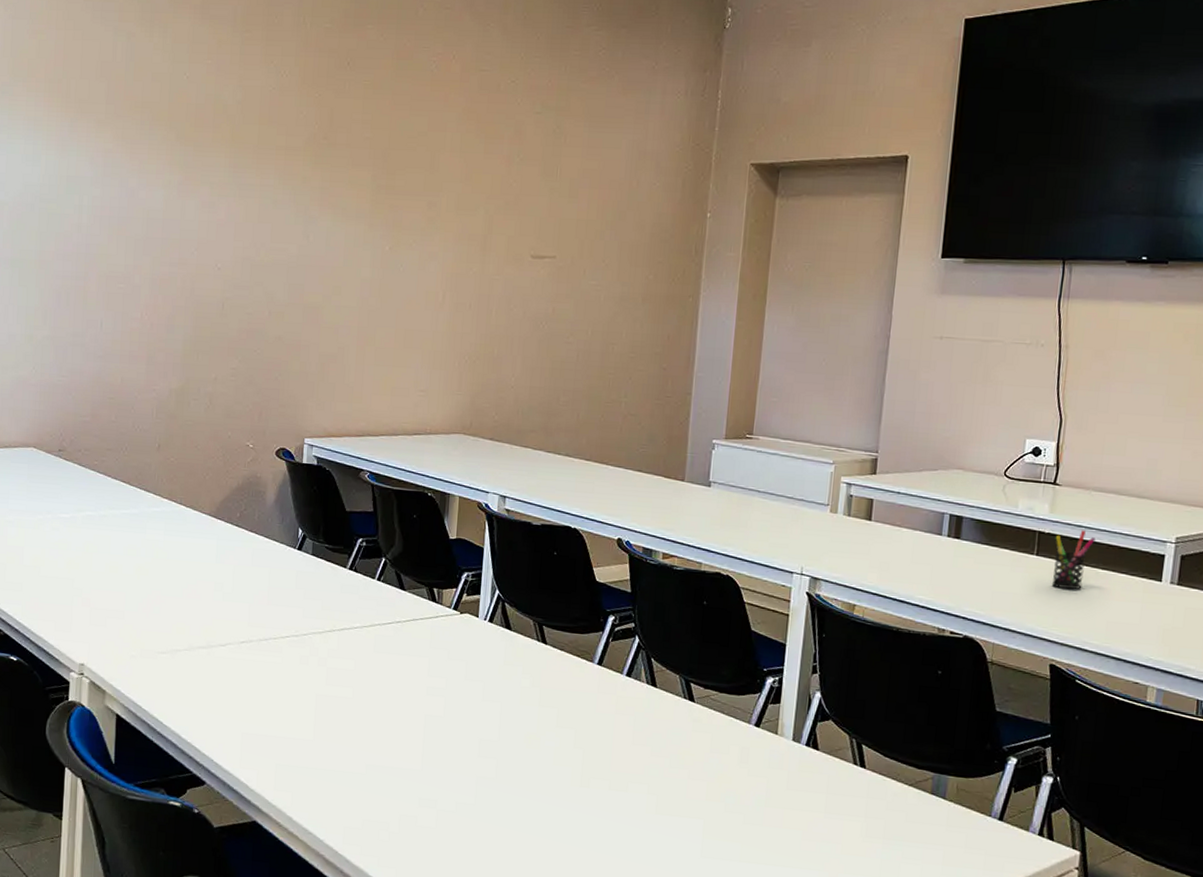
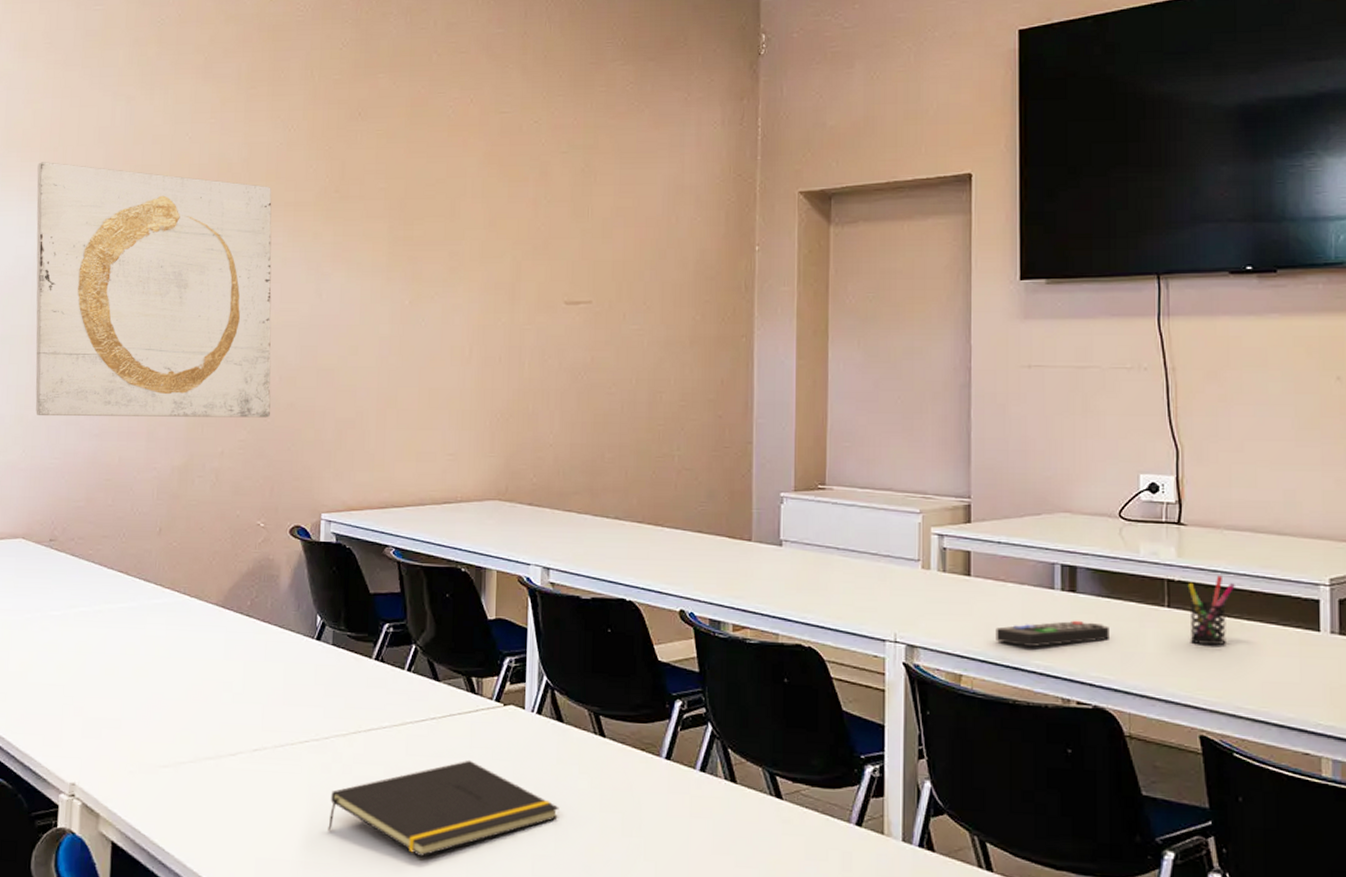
wall art: none [42,93,265,349] -> present [35,162,272,418]
notepad: none [304,658,504,737] -> present [328,759,559,857]
remote control: none [887,562,985,584] -> present [996,620,1109,647]

